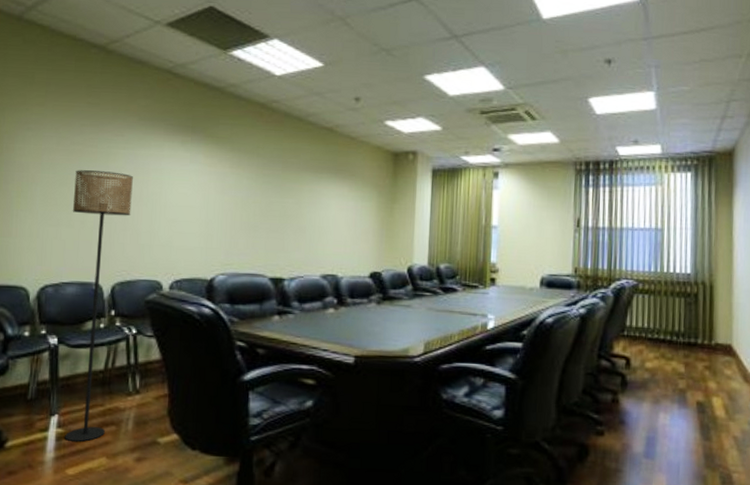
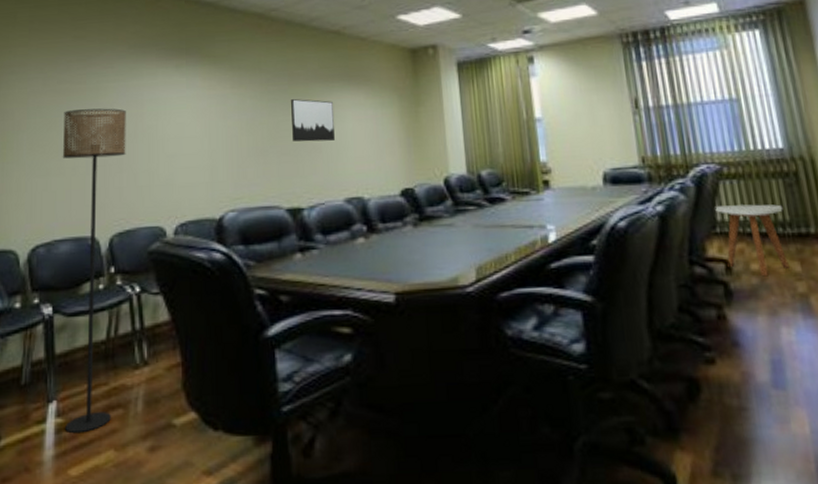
wall art: none [281,184,320,224] -> present [291,99,335,142]
side table: none [626,314,680,374] -> present [715,204,789,277]

